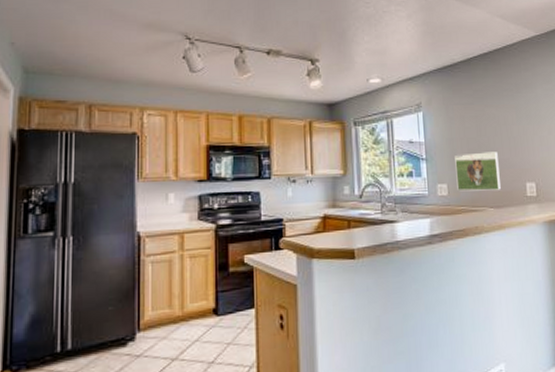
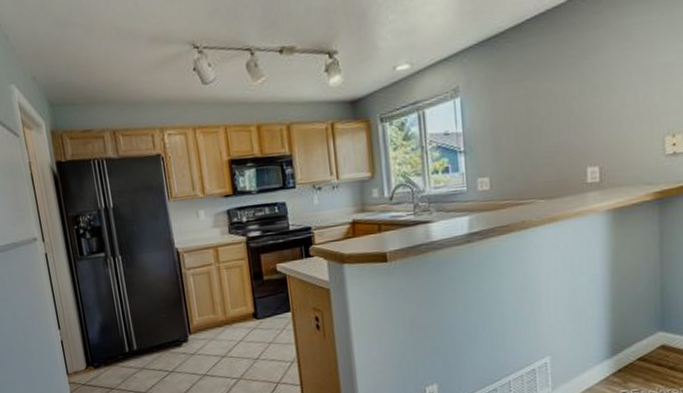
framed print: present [455,152,502,192] -> none [499,134,556,184]

